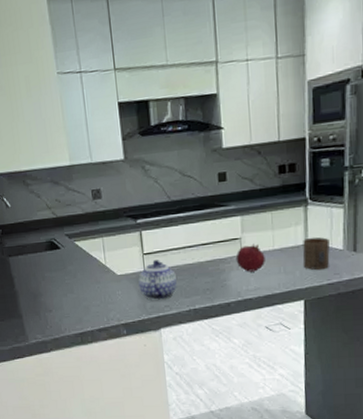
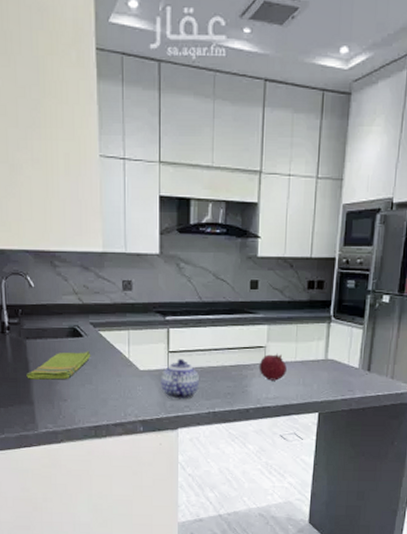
dish towel: none [12,261,70,294] -> present [26,351,91,380]
cup: present [302,237,330,271] -> none [320,353,347,386]

